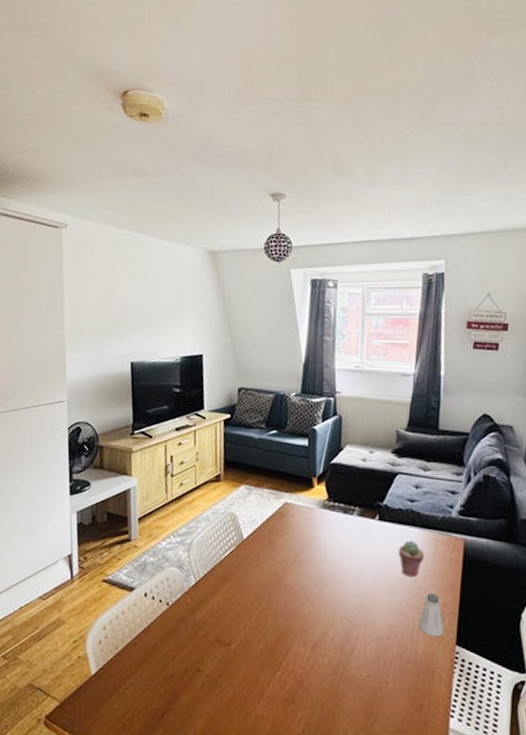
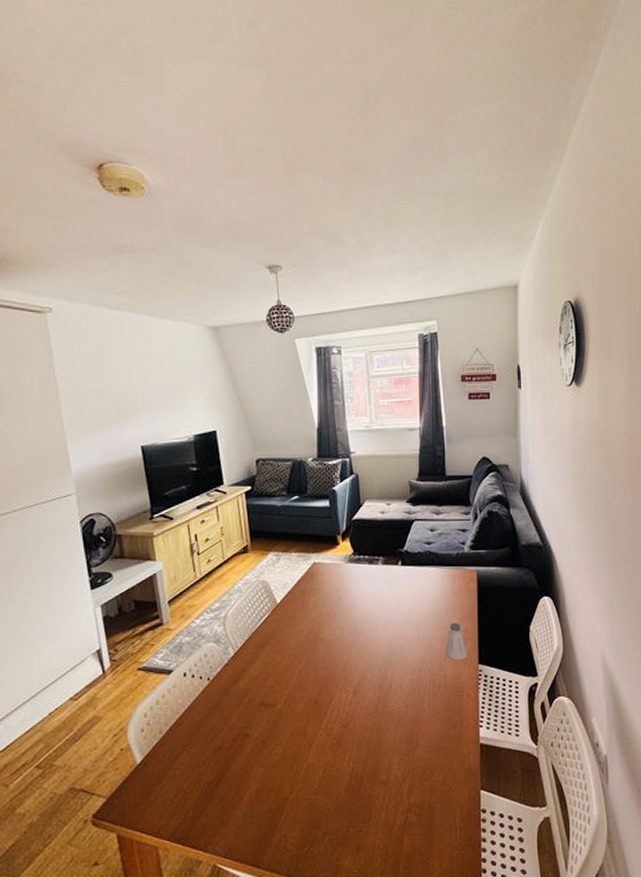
potted succulent: present [398,540,424,577] -> none [422,579,444,612]

